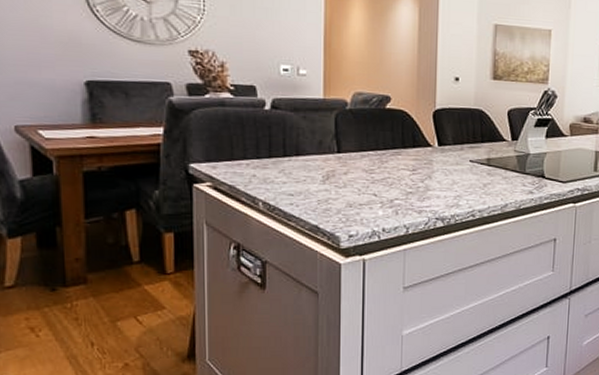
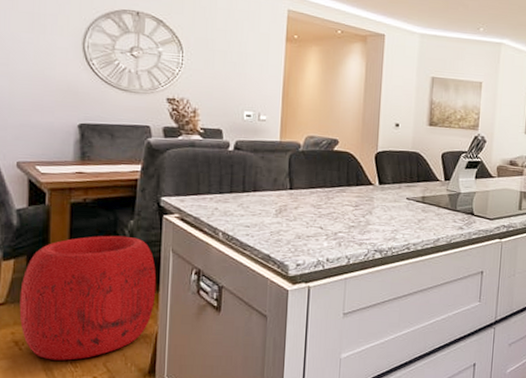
pouf: none [31,207,191,347] -> present [19,235,157,361]

